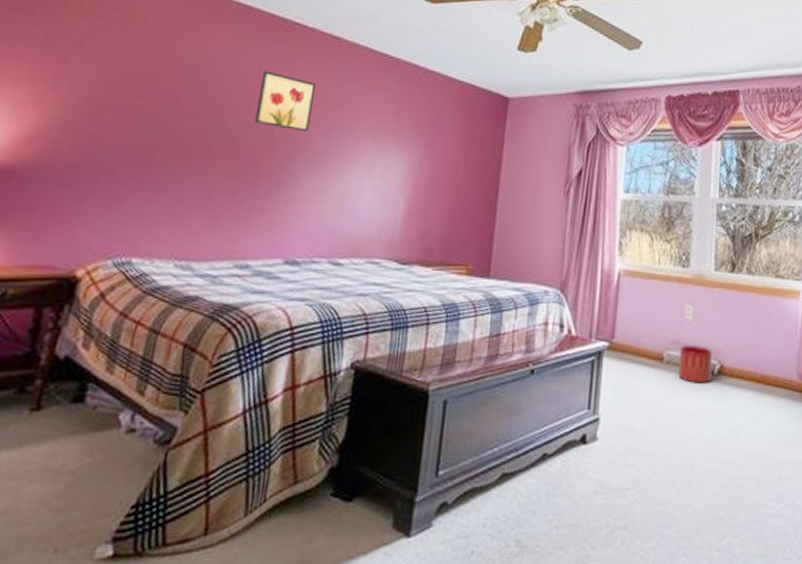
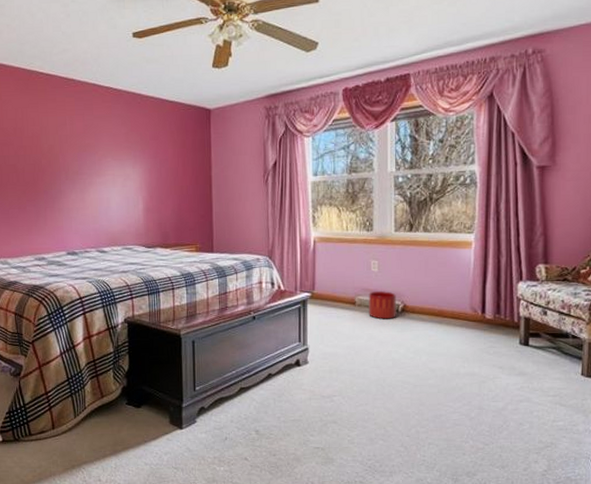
wall art: present [254,71,315,131] -> none [25,114,65,157]

